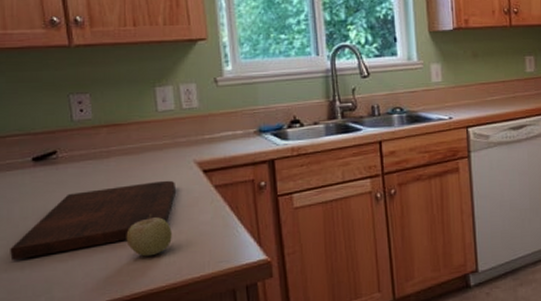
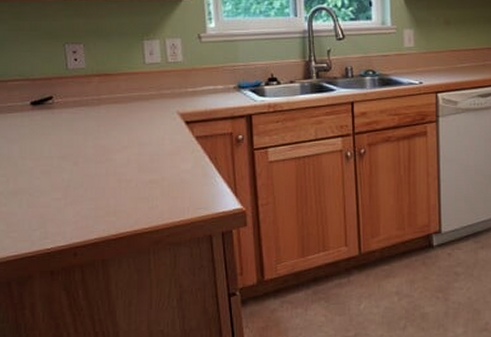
cutting board: present [10,180,177,260] -> none [9,129,161,196]
fruit: present [126,214,172,257] -> none [114,160,155,200]

